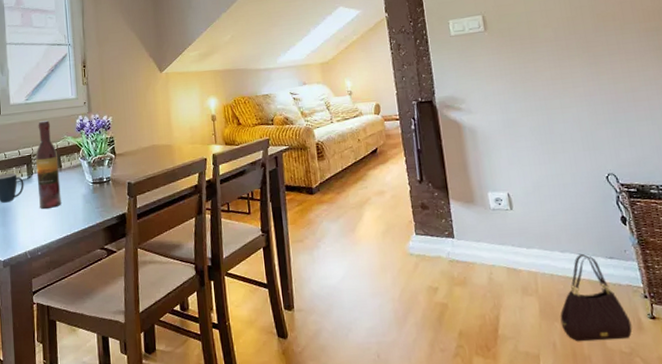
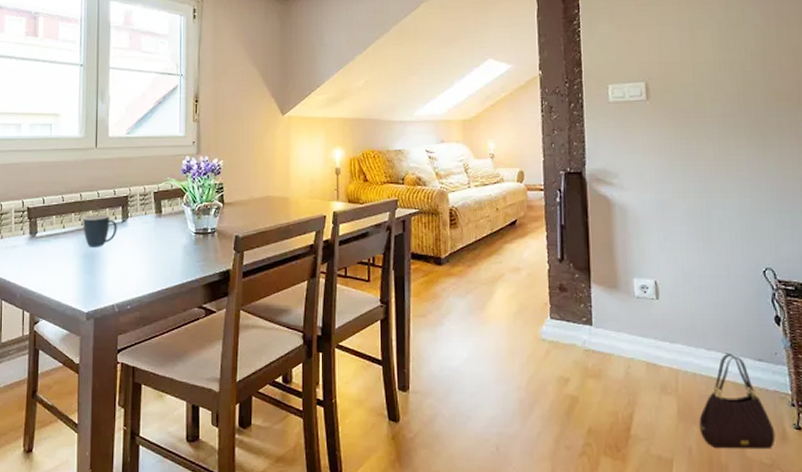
wine bottle: present [35,120,62,209] -> none [132,159,159,257]

